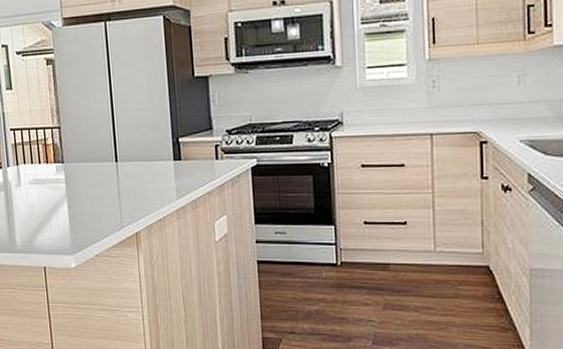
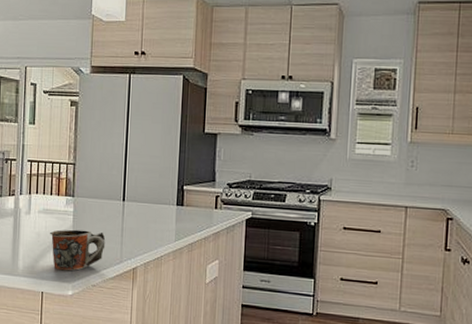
mug: none [43,197,104,243] -> present [49,229,106,271]

